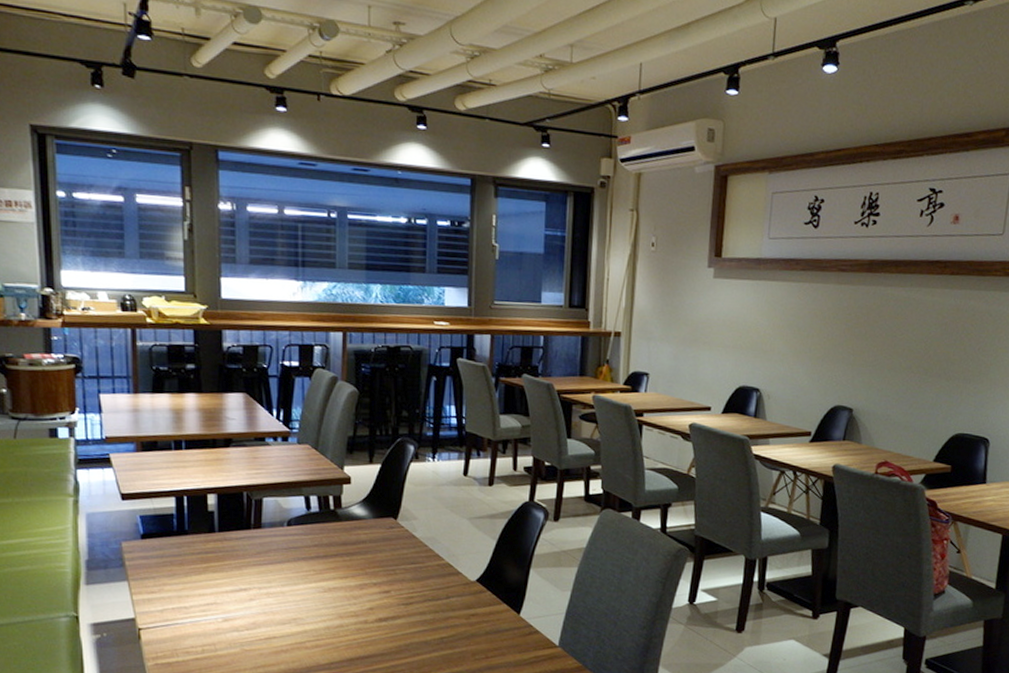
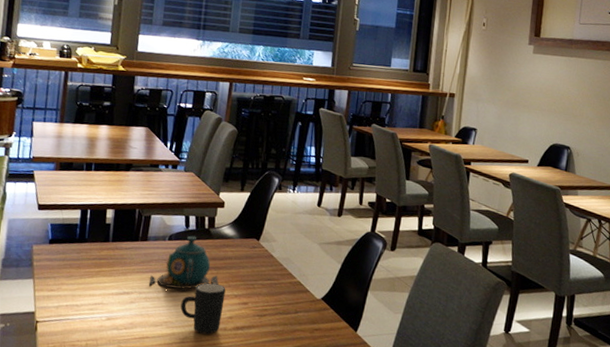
teapot: none [270,519,353,584] -> present [149,235,219,292]
mug: none [310,571,362,629] -> present [180,283,226,334]

